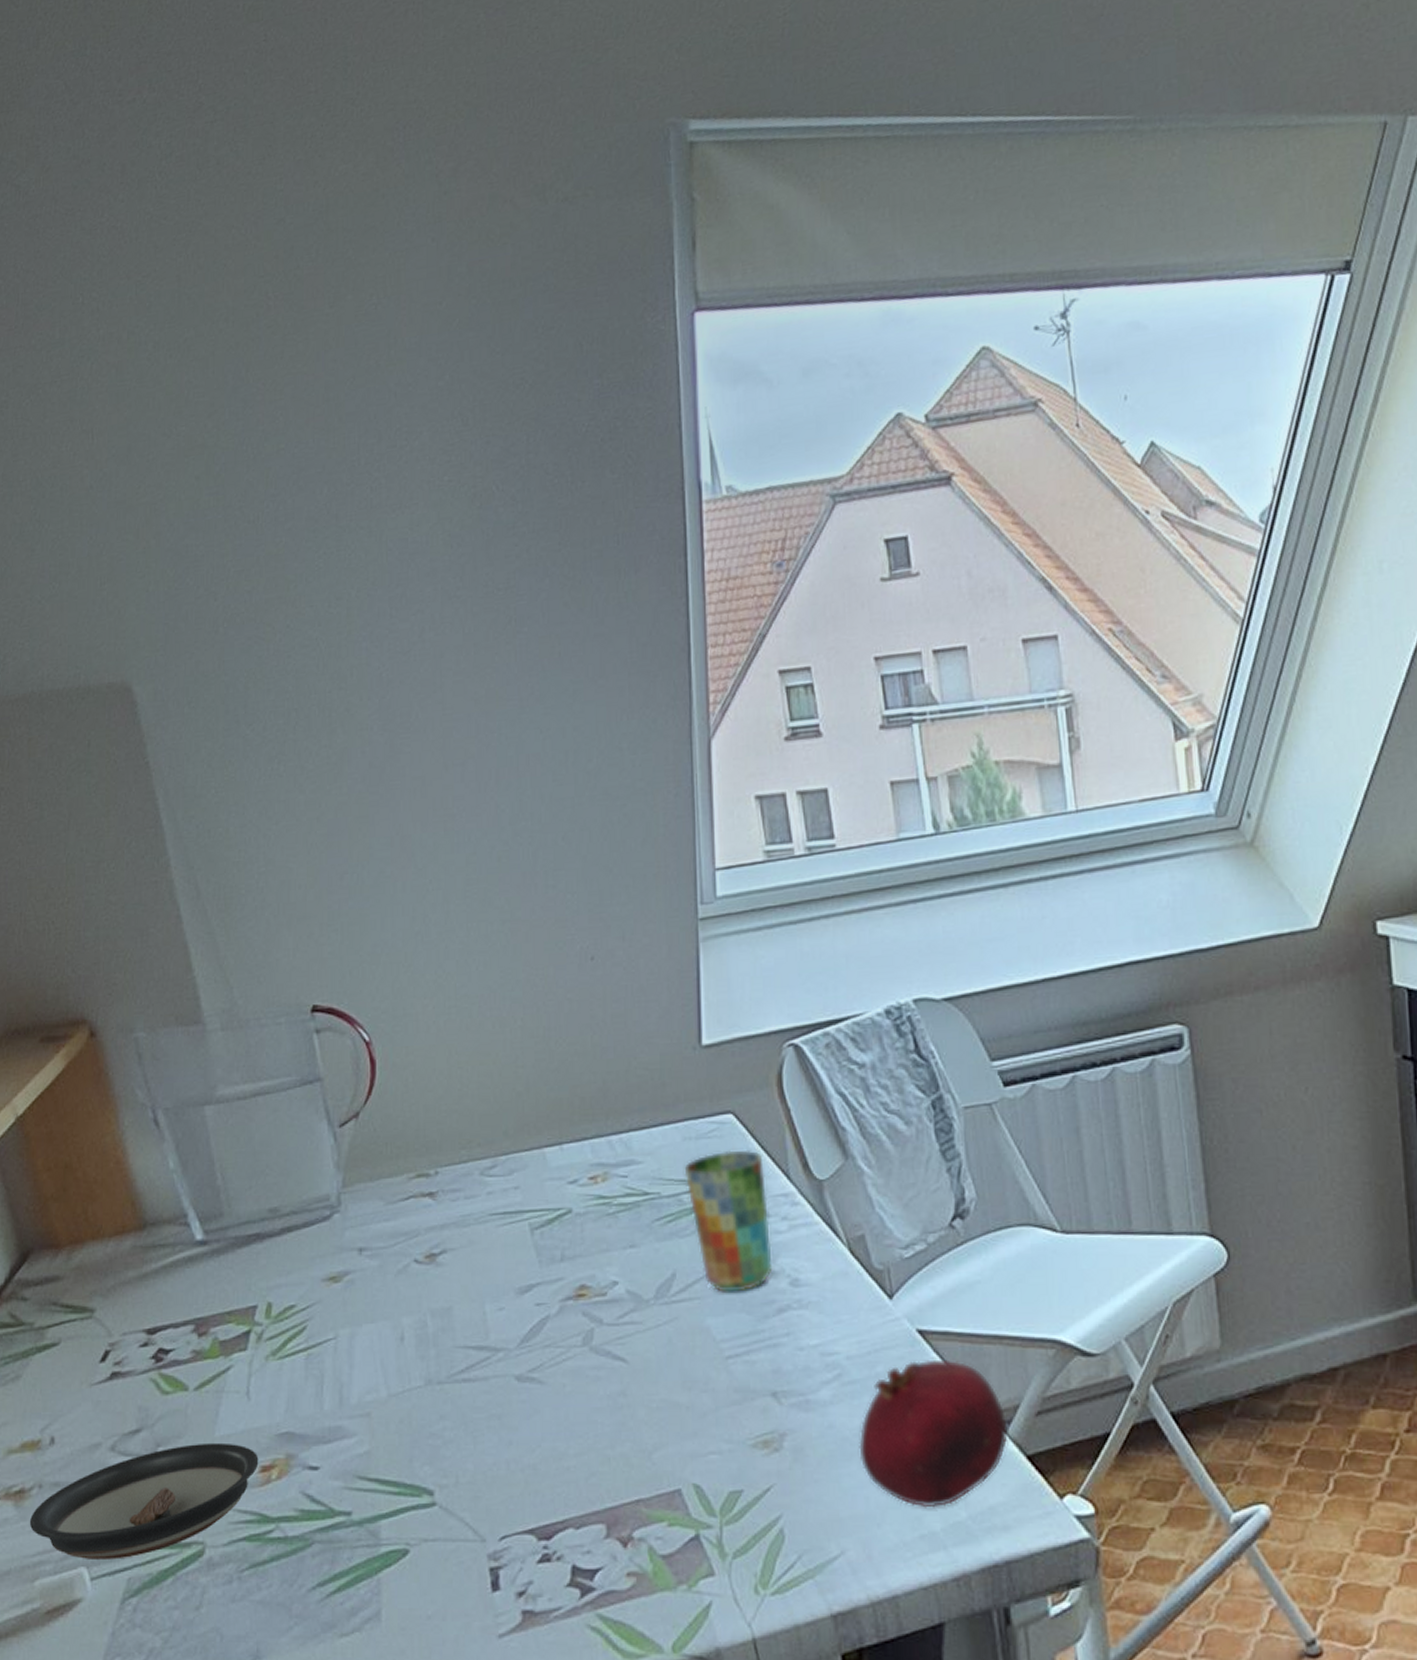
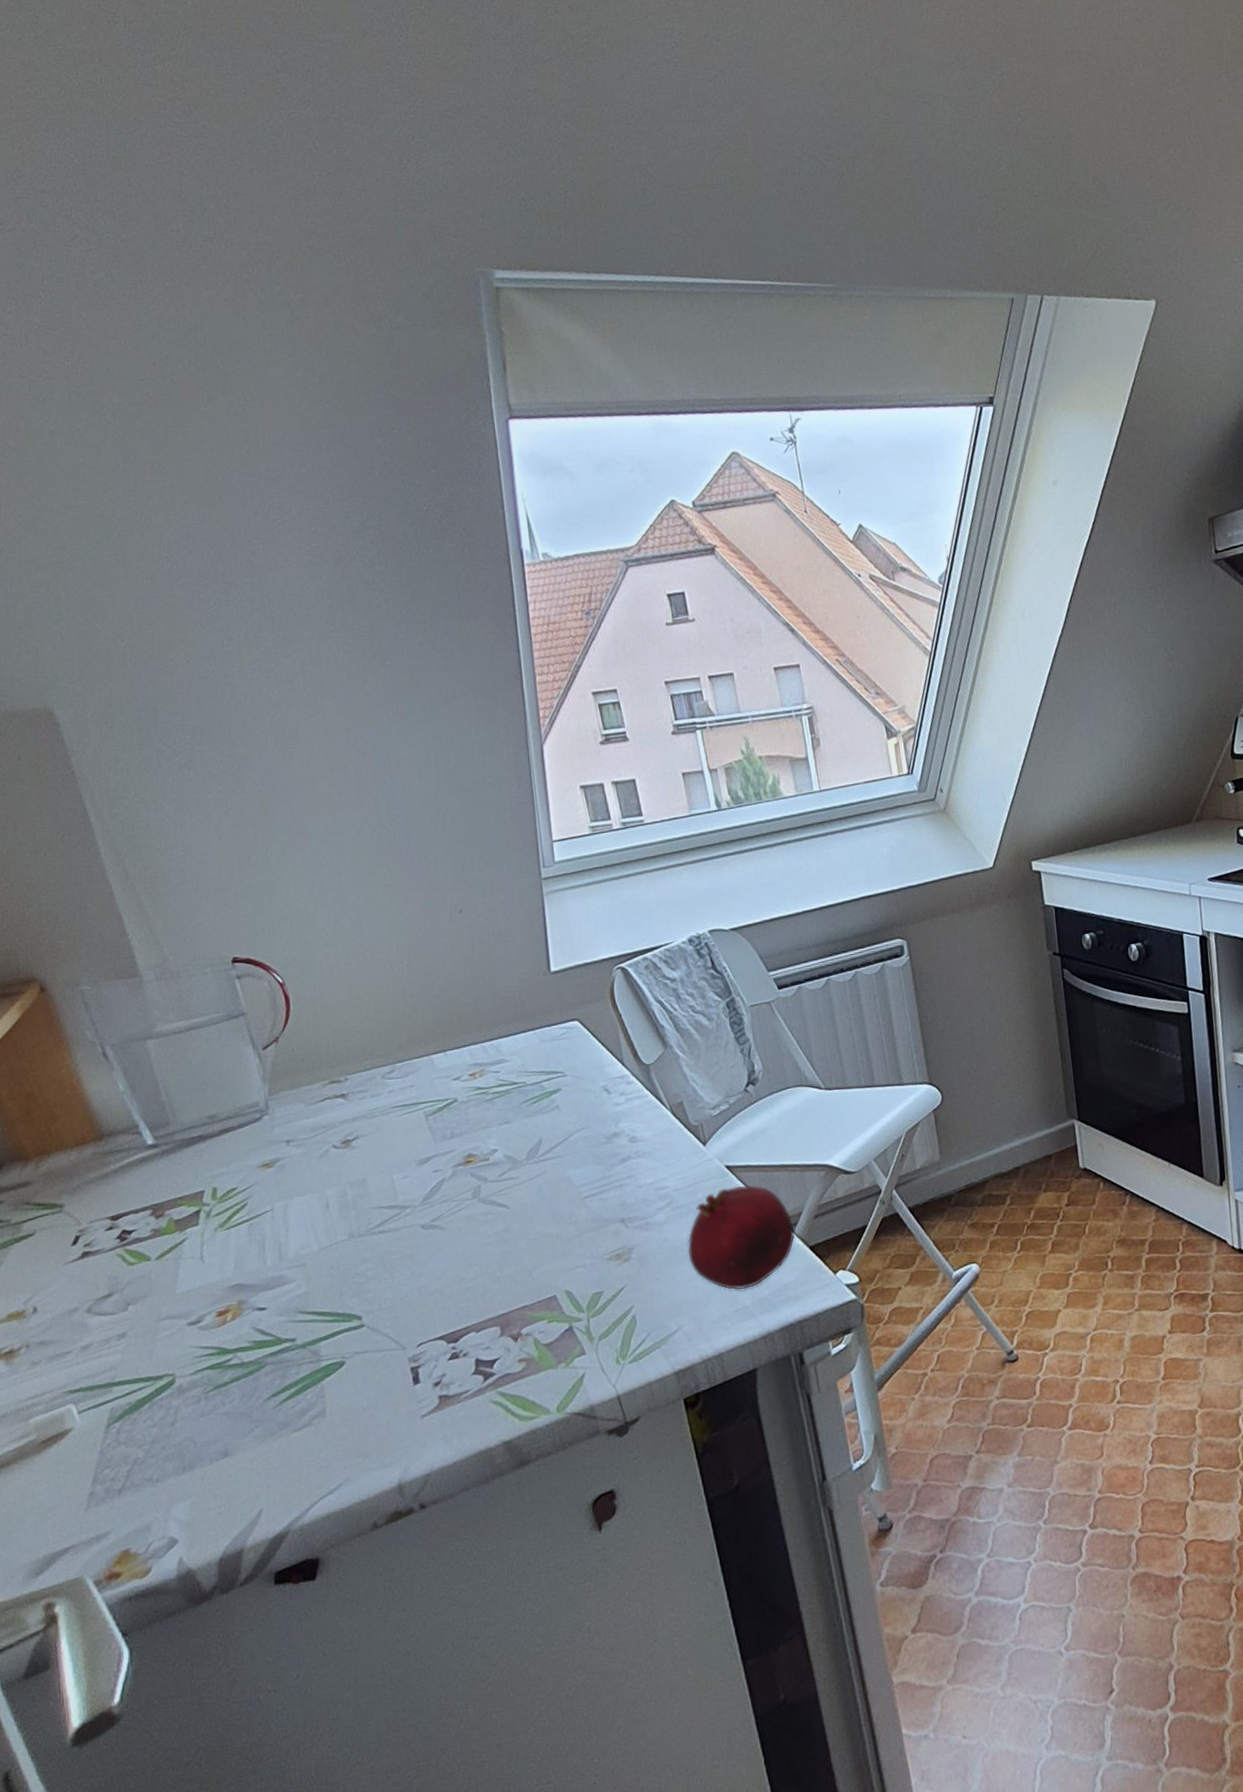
saucer: present [29,1442,259,1560] -> none [20,1297,215,1398]
cup: present [684,1149,773,1293] -> none [543,1046,616,1151]

